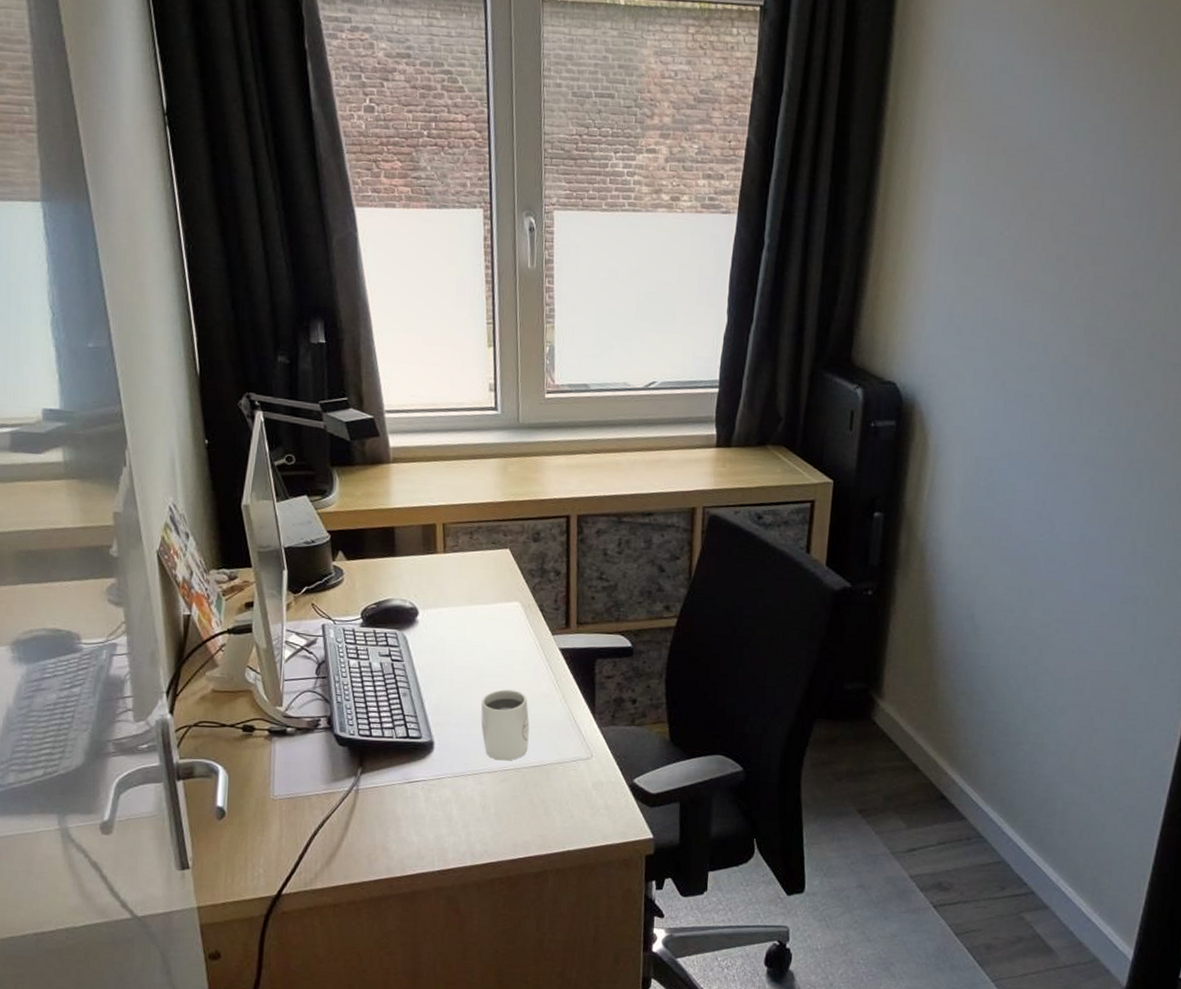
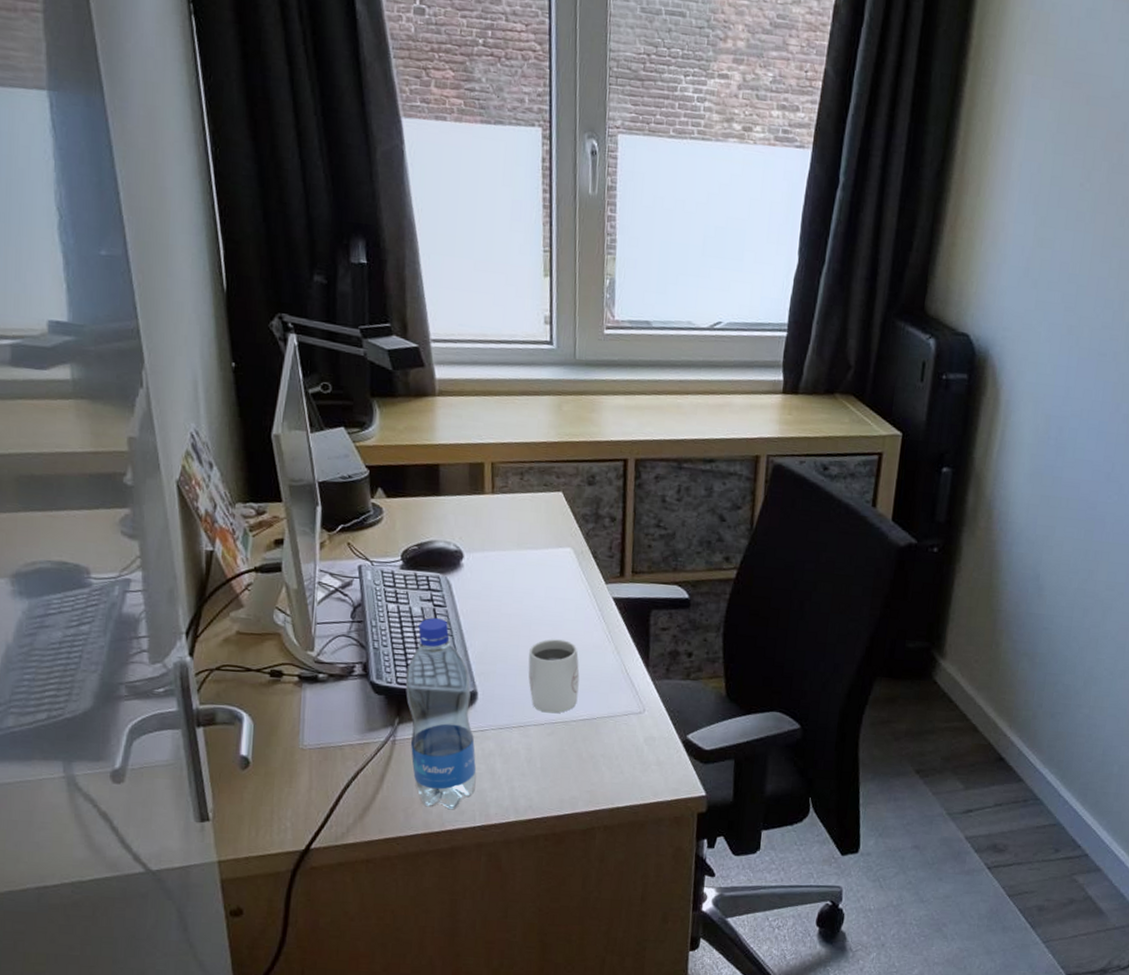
bottle: none [366,672,435,856] -> present [405,618,477,810]

